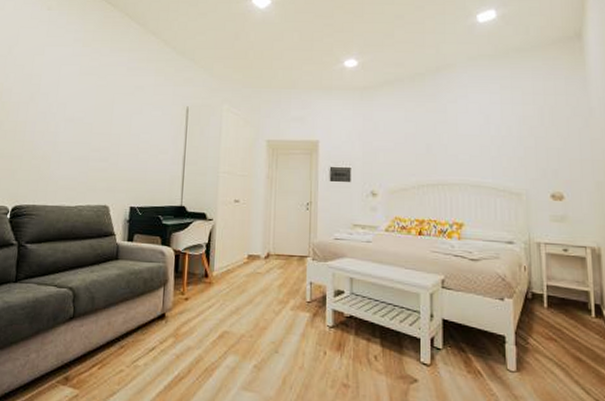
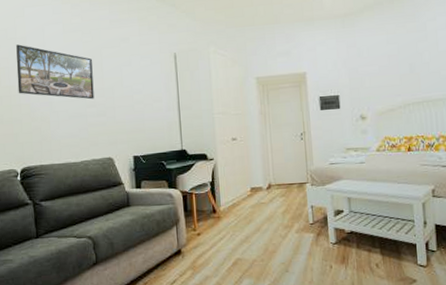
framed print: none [24,81,103,144] -> present [16,44,94,100]

